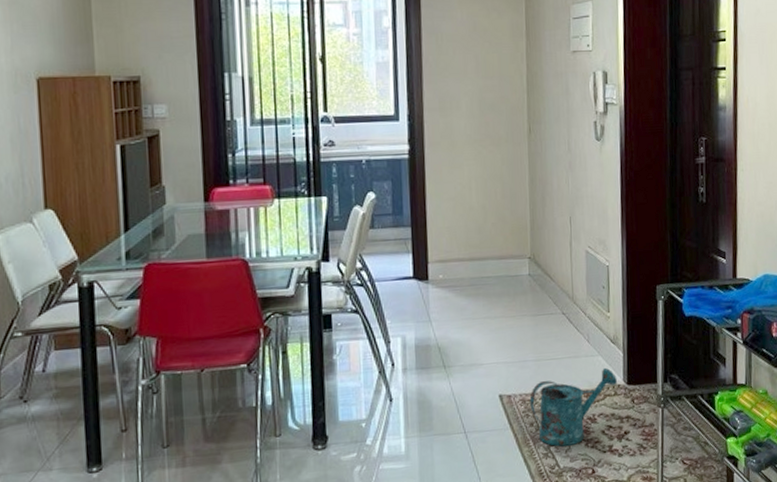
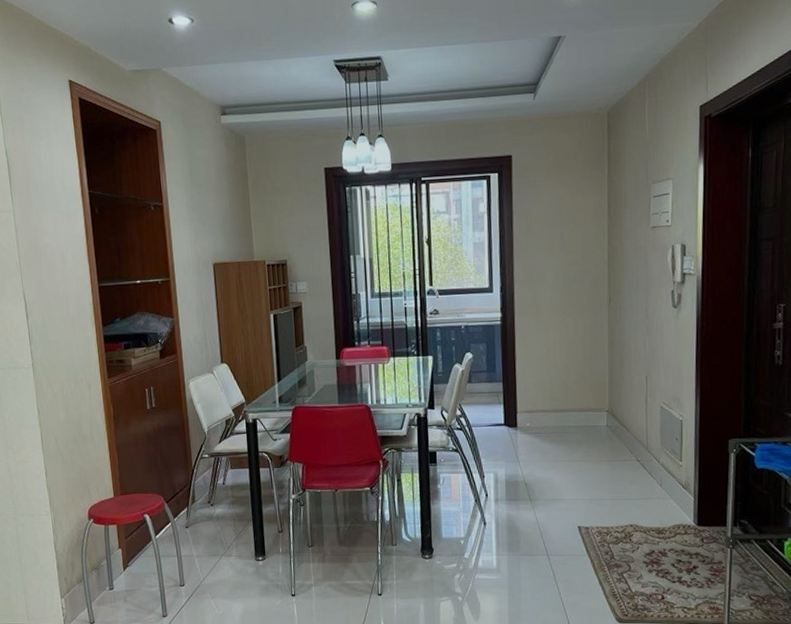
watering can: present [530,367,618,447] -> none [605,509,688,574]

